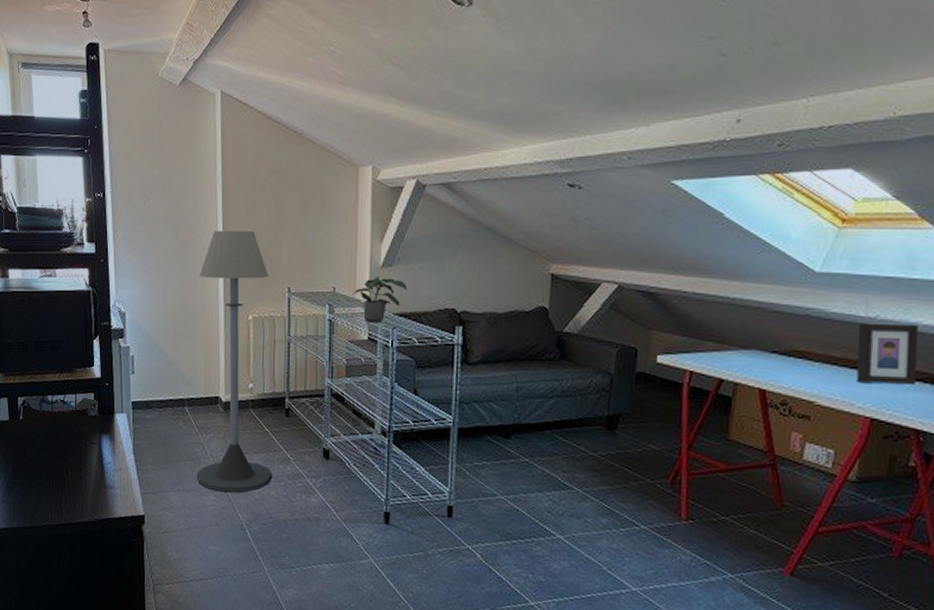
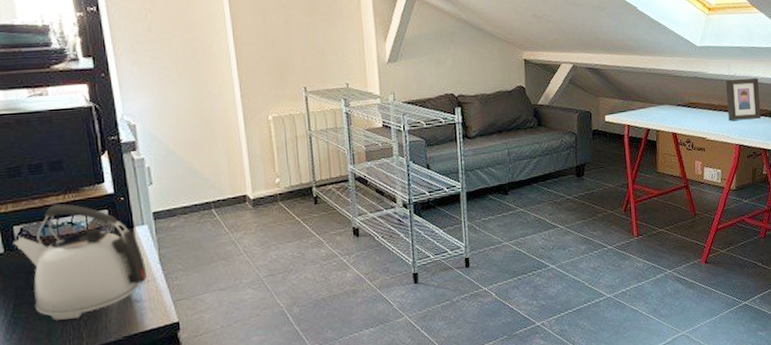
kettle: none [16,380,122,493] -> present [13,203,148,321]
floor lamp: present [196,230,273,493] -> none [213,37,308,284]
potted plant: present [352,276,408,323] -> none [364,71,412,112]

